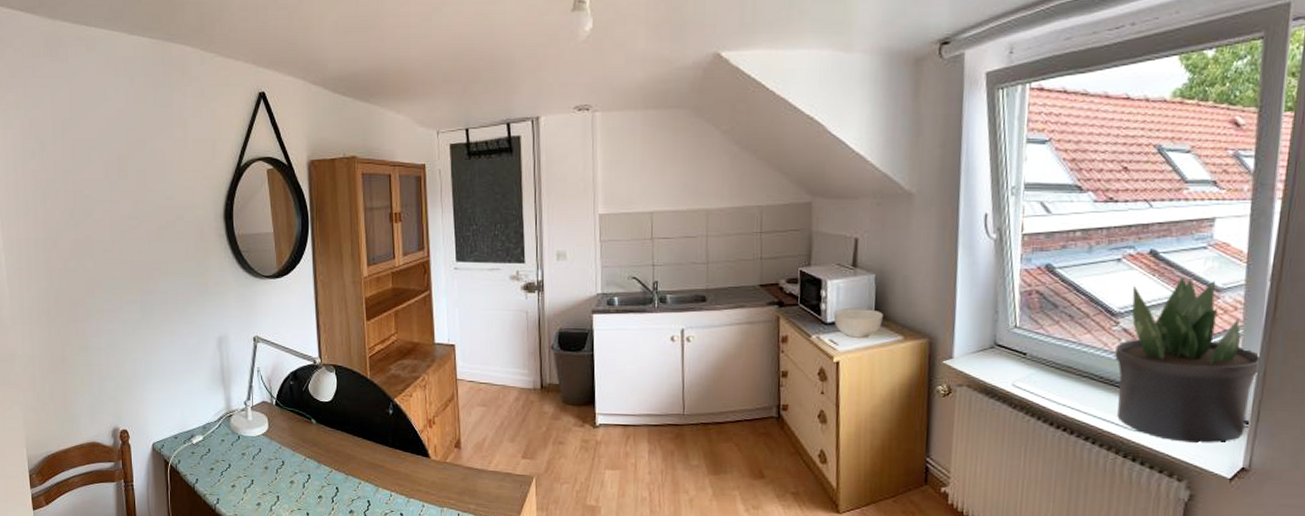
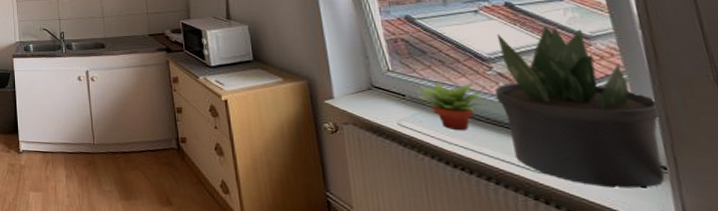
bowl: present [833,307,883,338] -> none [216,53,261,80]
succulent plant: none [1035,339,1106,390] -> present [412,82,488,130]

